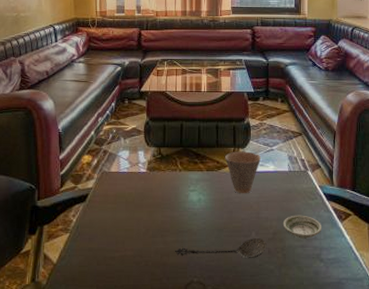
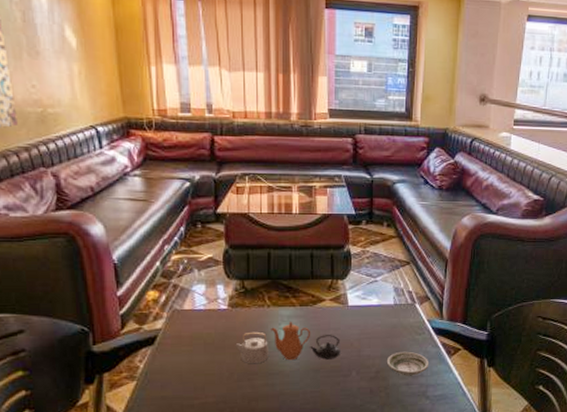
teapot: none [151,185,242,221] -> present [235,322,341,363]
spoon: present [174,238,267,259] -> none [264,378,369,400]
cup: present [225,151,261,194] -> none [322,283,363,331]

